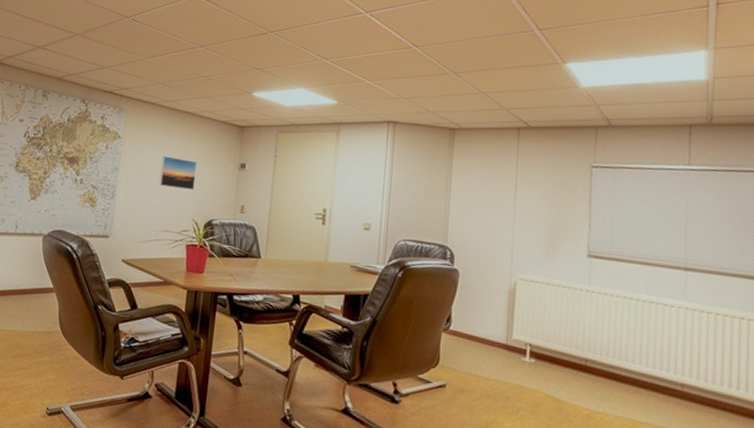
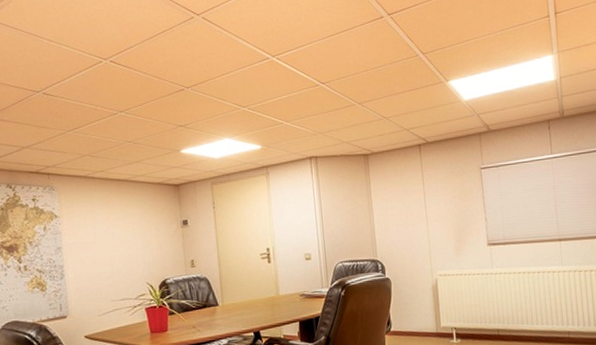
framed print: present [158,156,197,190] -> none [104,226,143,258]

